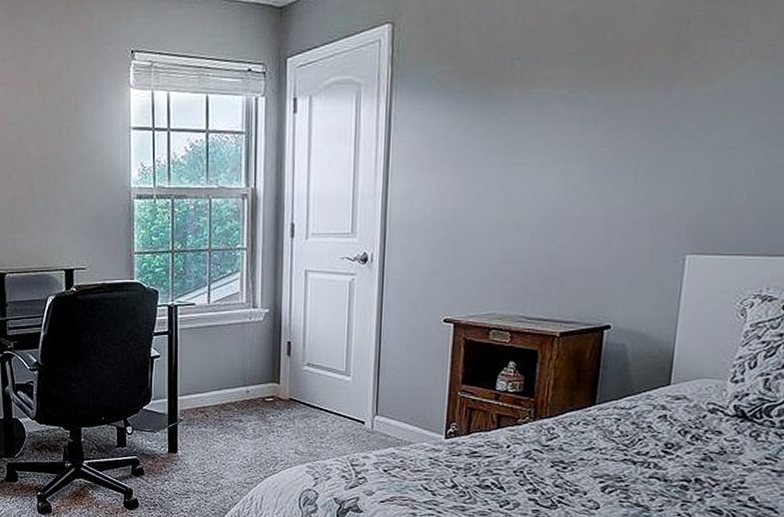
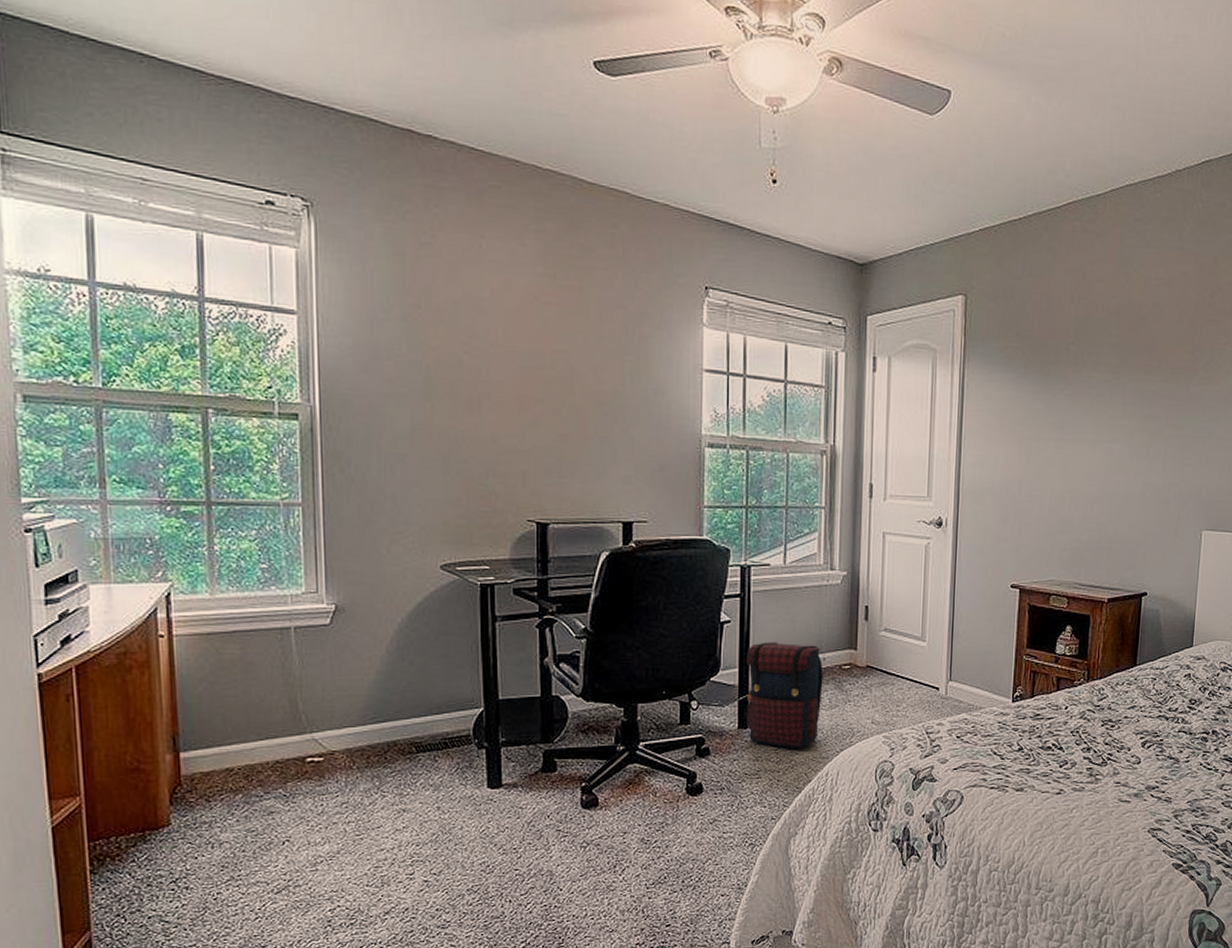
satchel: none [175,375,247,474] -> present [746,642,824,749]

